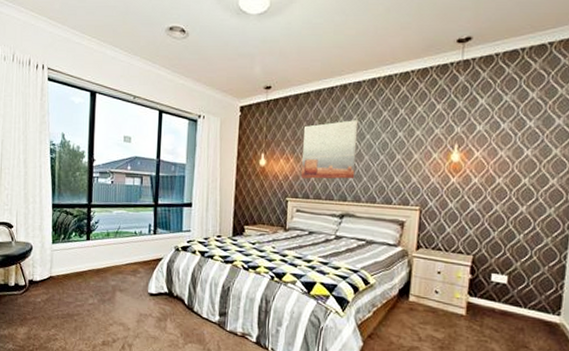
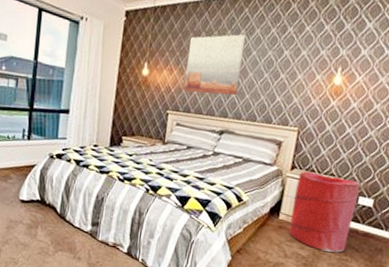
laundry hamper: none [420,250,491,334] -> present [288,171,360,253]

